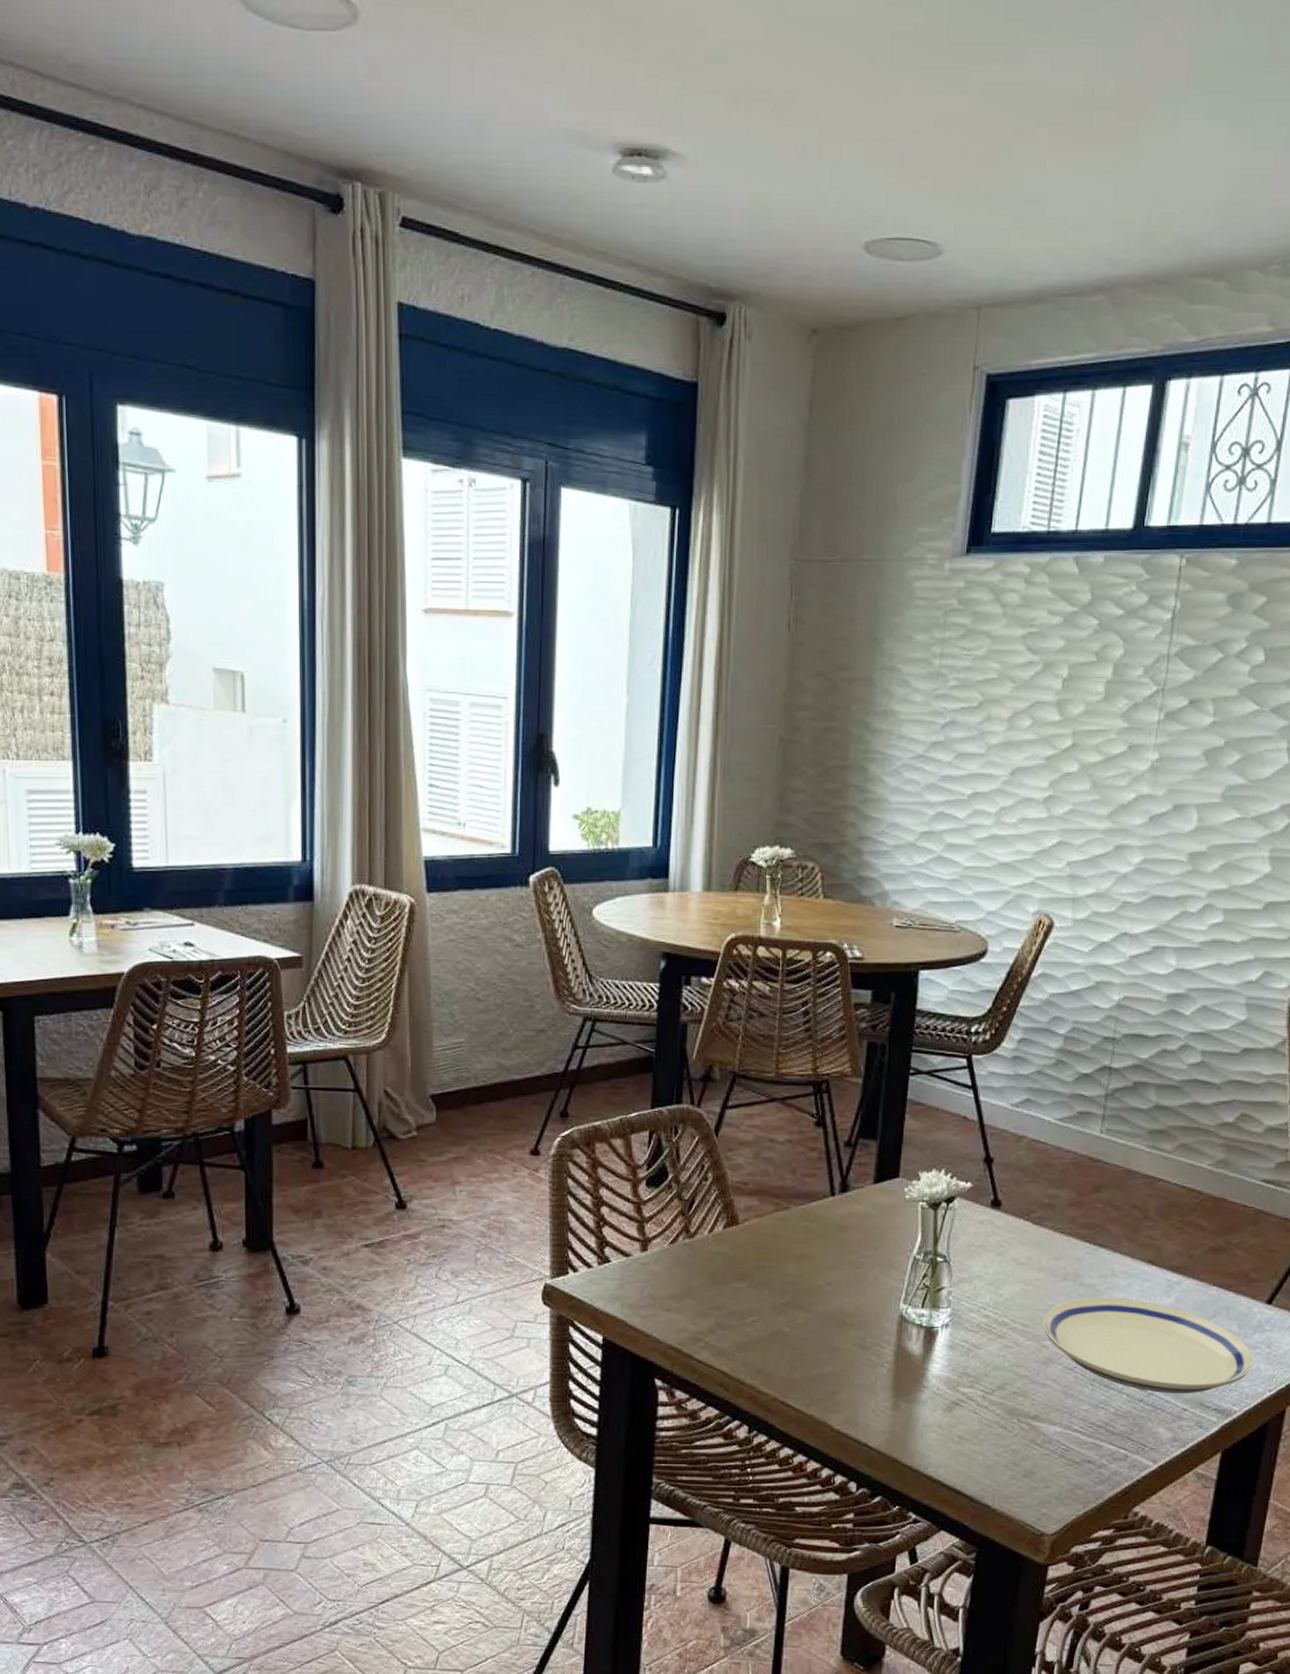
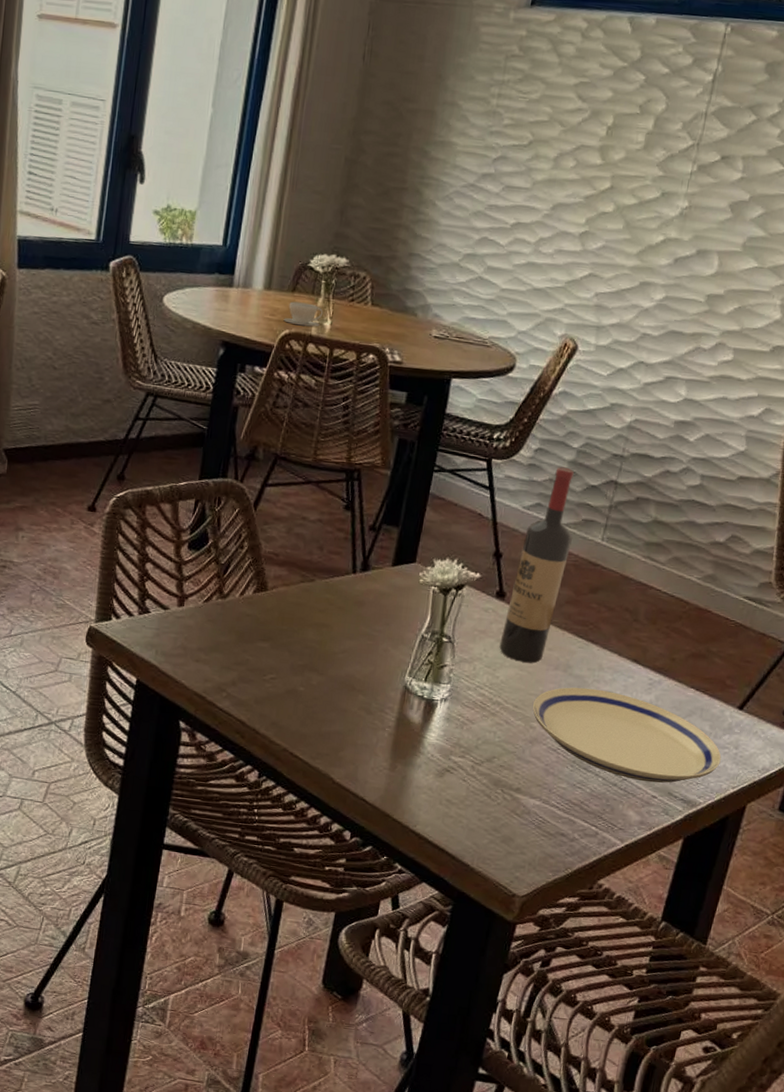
teacup: none [728,902,771,929] -> present [283,301,324,328]
wine bottle: none [1000,1056,1069,1276] -> present [499,466,574,664]

